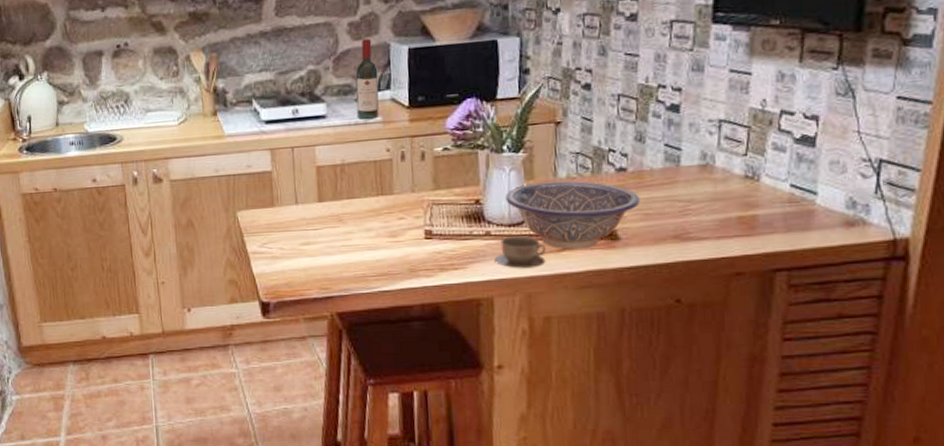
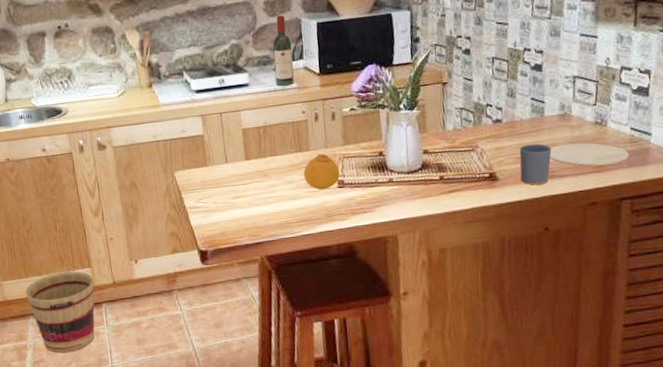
basket: none [66,316,142,407] -> present [25,271,95,354]
fruit: none [384,198,428,241] -> present [303,153,340,190]
teacup: present [494,236,546,269] -> none [397,181,440,210]
decorative bowl: present [505,181,641,250] -> none [404,132,514,191]
mug: none [647,198,688,248] -> present [519,143,552,185]
plate: none [685,199,787,229] -> present [549,142,629,167]

